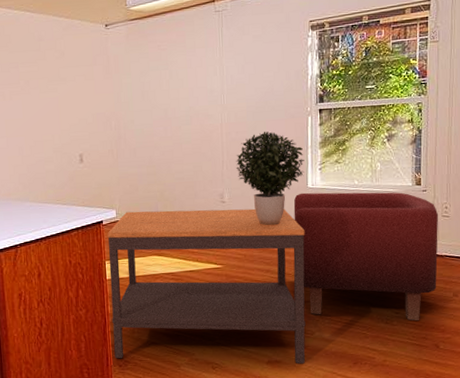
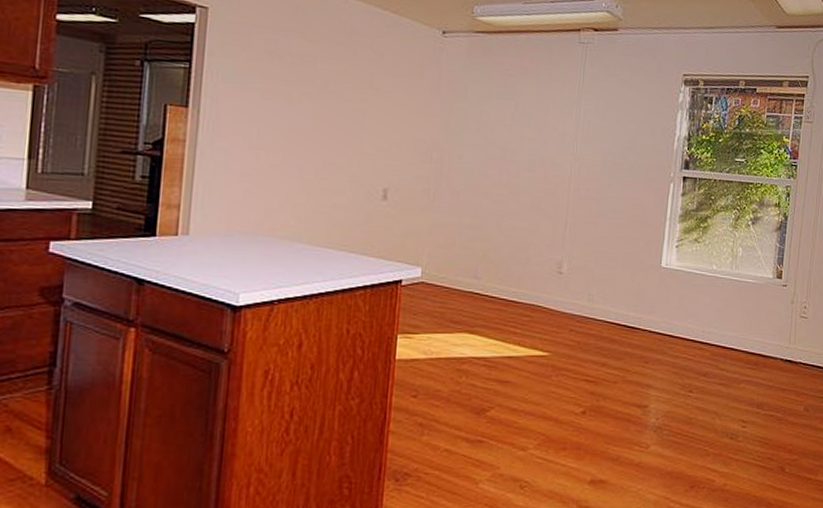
side table: present [107,208,306,364] -> none [390,272,652,486]
potted plant: present [236,131,305,226] -> none [581,194,661,309]
armchair: present [293,192,439,321] -> none [641,272,797,438]

